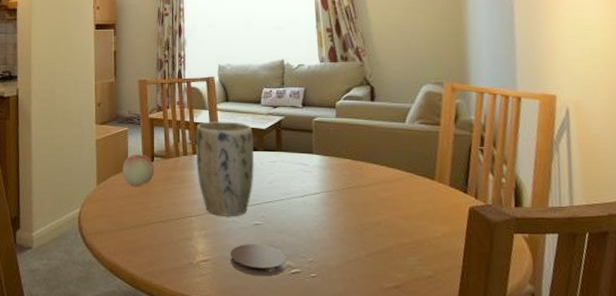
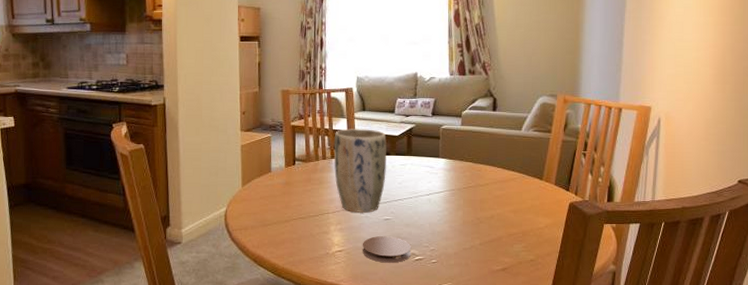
fruit: present [122,154,154,187] -> none [265,158,295,188]

